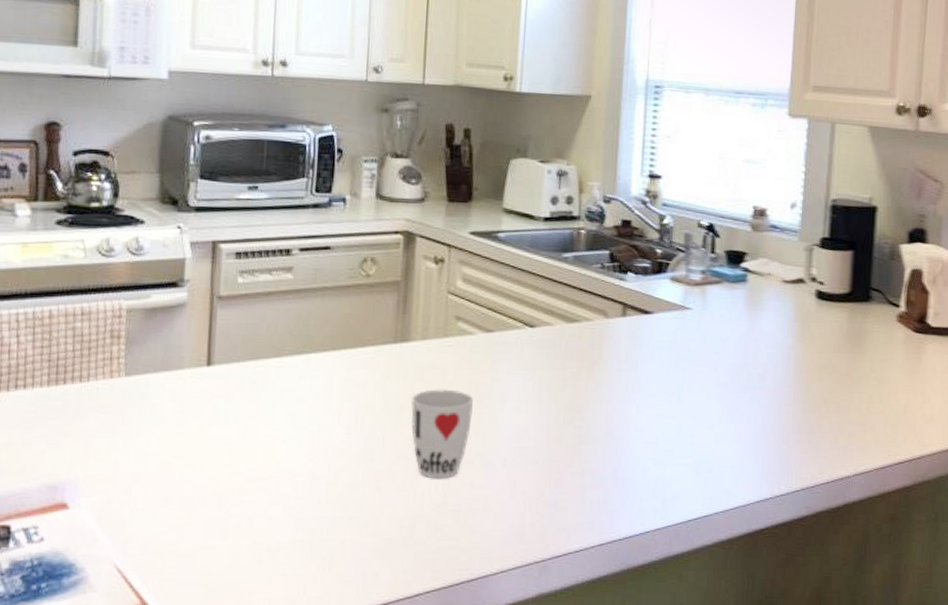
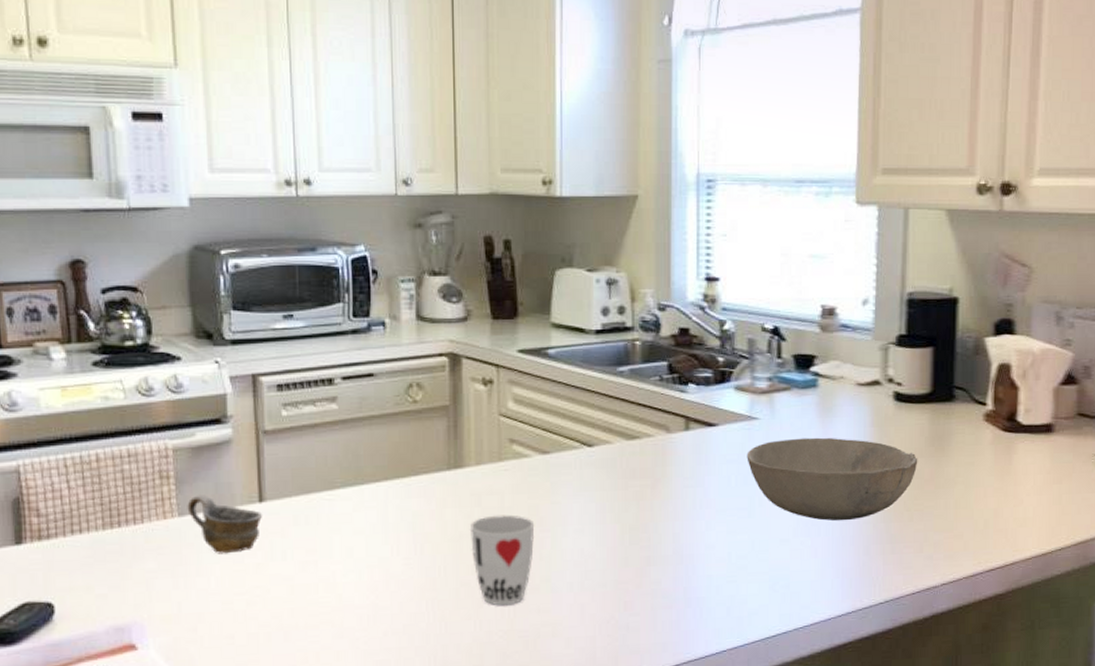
cup: none [135,356,210,416] -> present [187,495,263,554]
bowl: none [678,329,836,410] -> present [747,437,918,521]

